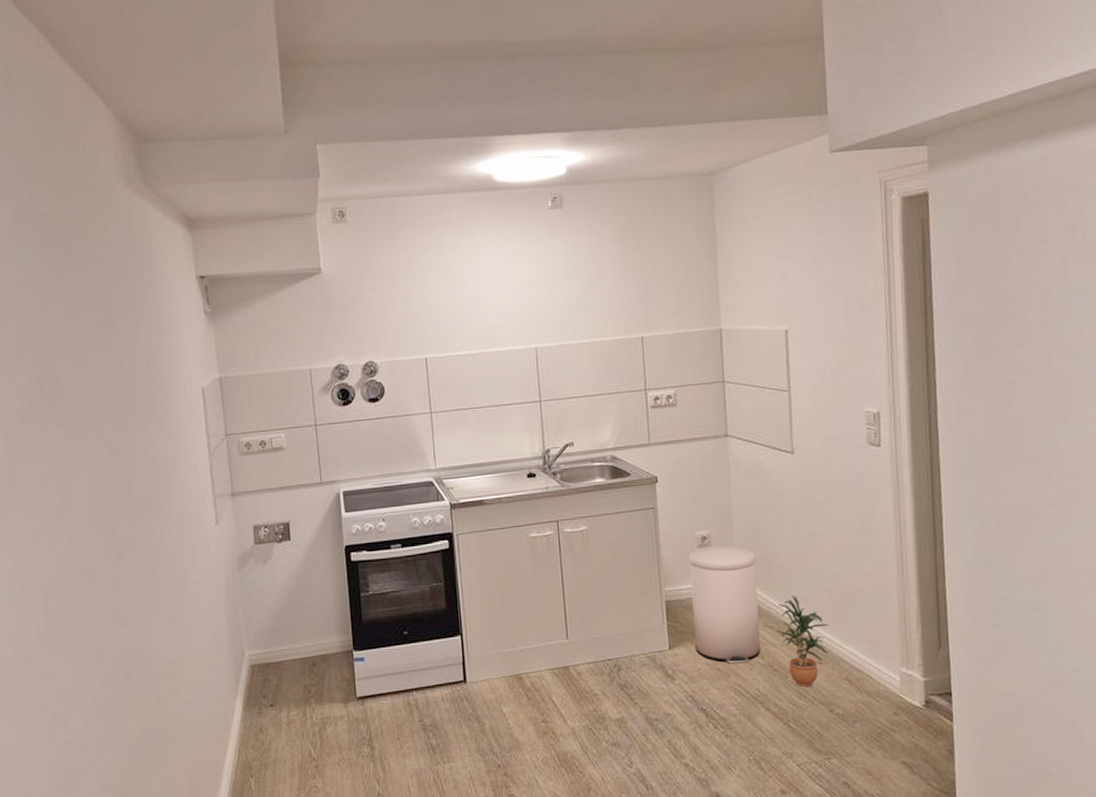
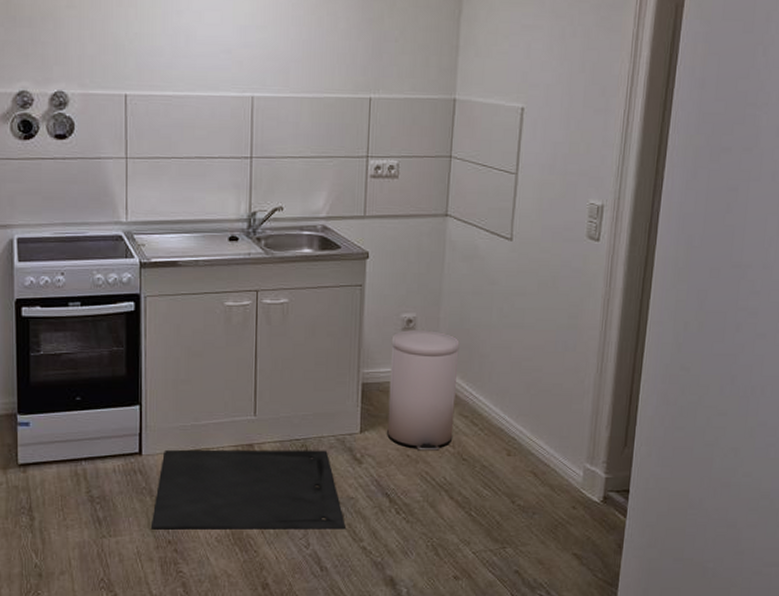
door mat: none [480,668,666,755] -> present [150,449,346,530]
potted plant: present [777,596,830,687] -> none [471,386,523,477]

